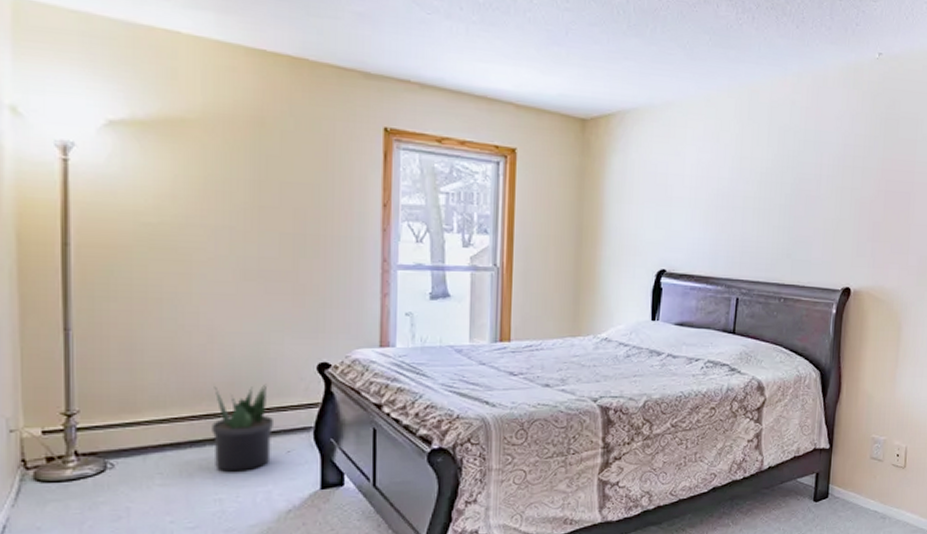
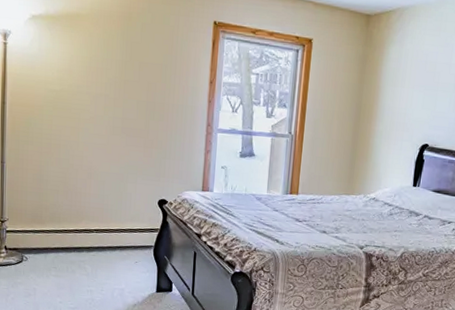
planter: present [212,384,275,472] -> none [87,210,128,273]

